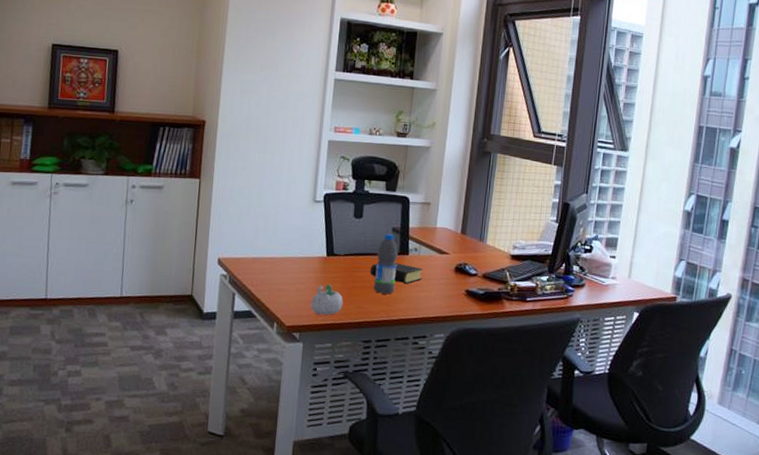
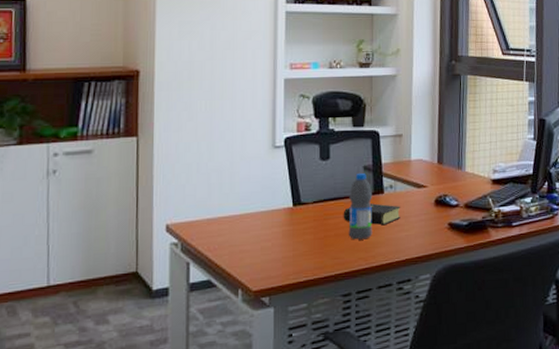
succulent planter: present [310,284,343,316] -> none [279,237,316,273]

